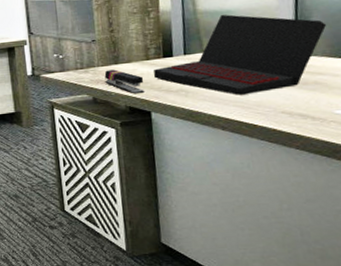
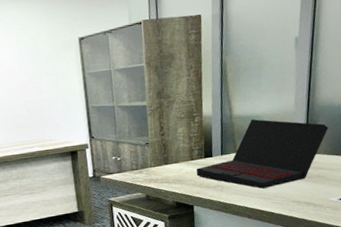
stapler: present [104,69,145,94] -> none [156,169,189,191]

